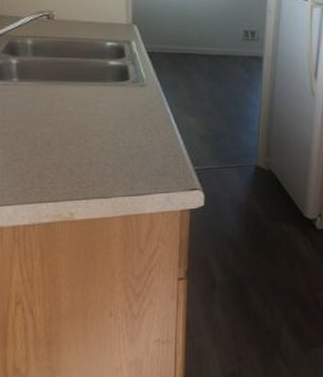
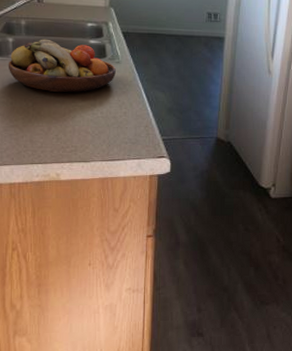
fruit bowl: none [10,60,140,121] -> present [8,39,116,93]

